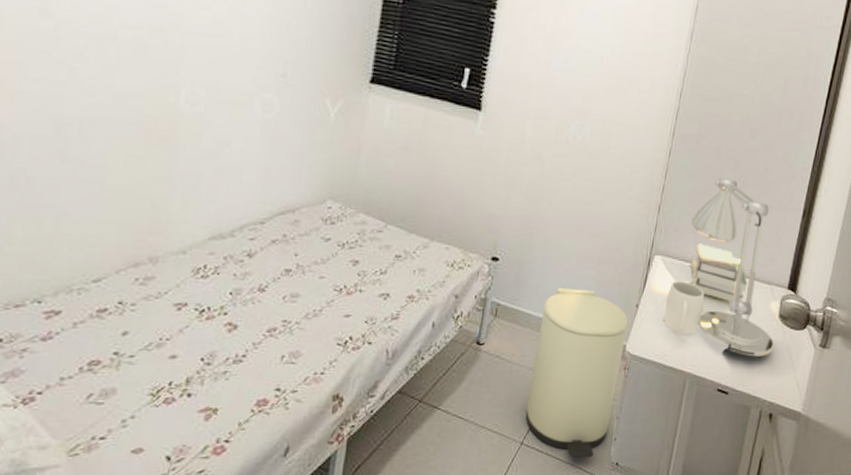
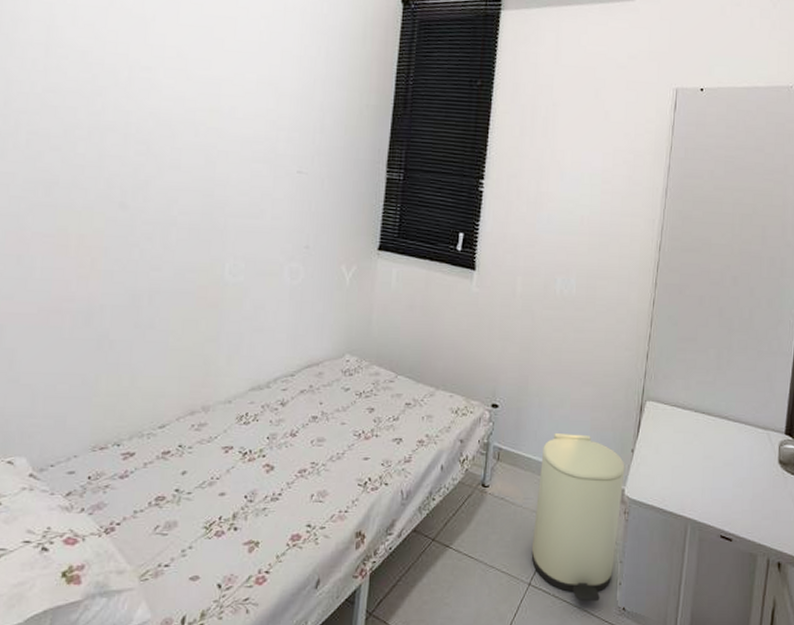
mug: present [663,281,705,334] -> none [659,426,700,479]
books: present [690,243,747,303] -> none [683,389,742,448]
desk lamp: present [691,177,774,359] -> none [680,325,776,506]

